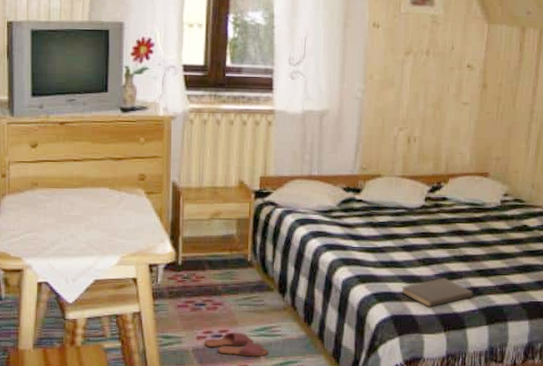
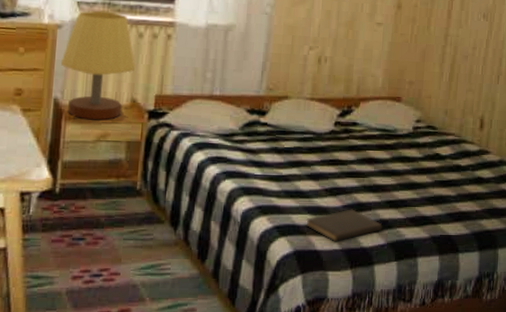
table lamp: none [177,102,242,201] -> present [61,10,136,120]
slippers: present [204,332,269,357] -> none [80,271,155,299]

